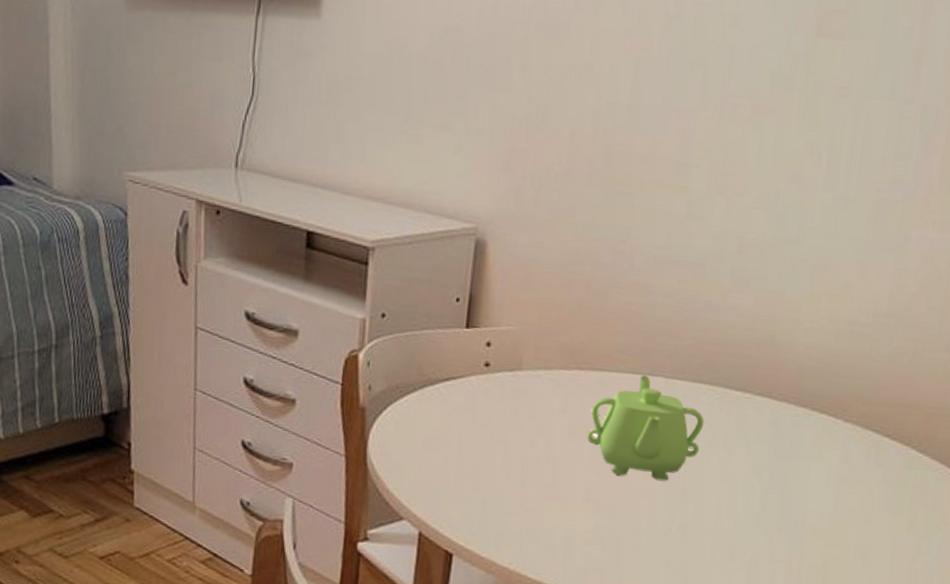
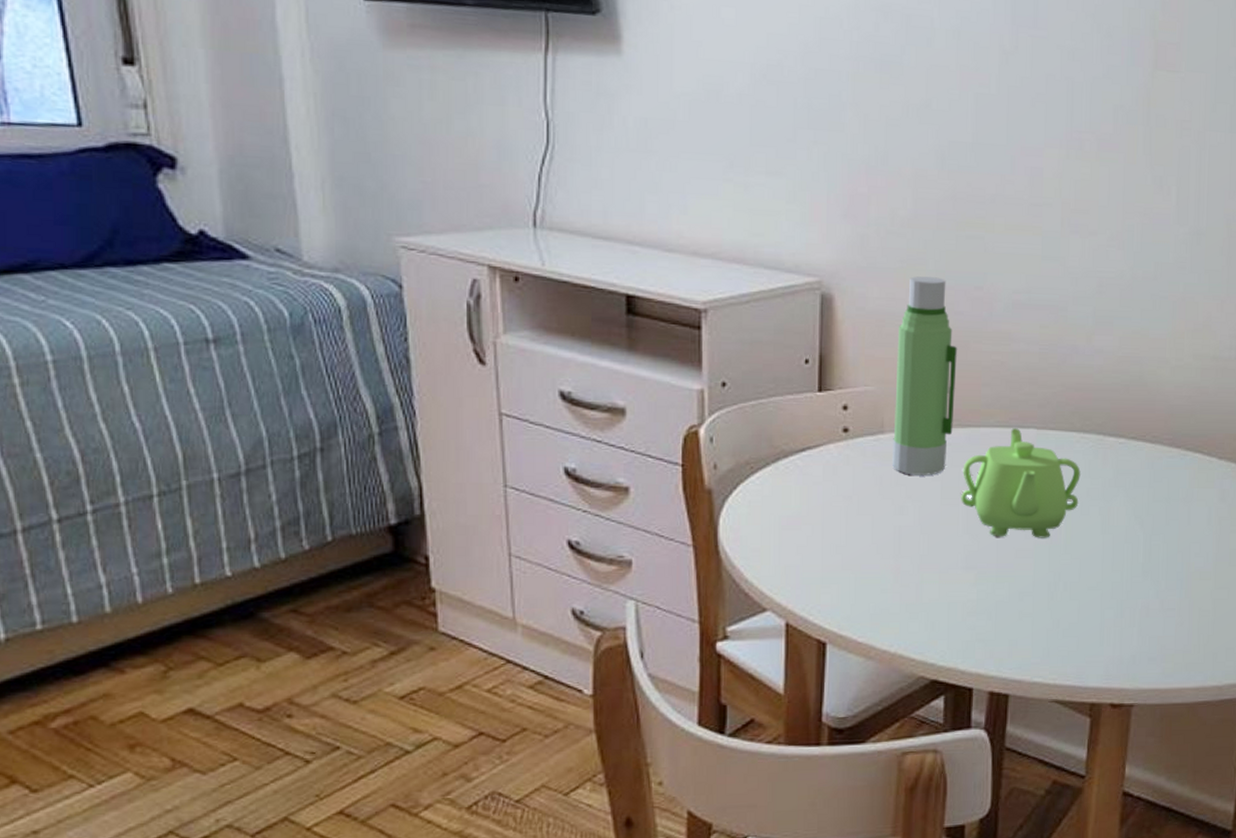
water bottle: none [526,227,597,413] -> present [892,276,957,475]

